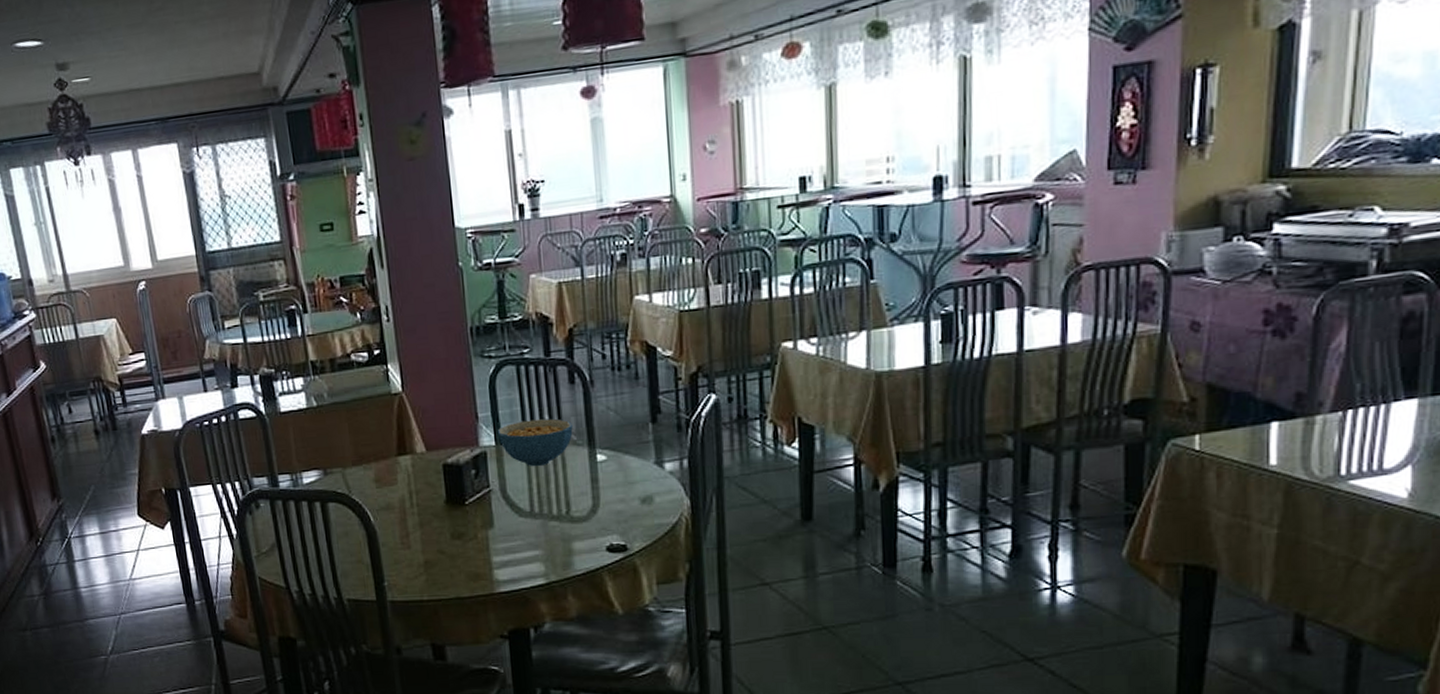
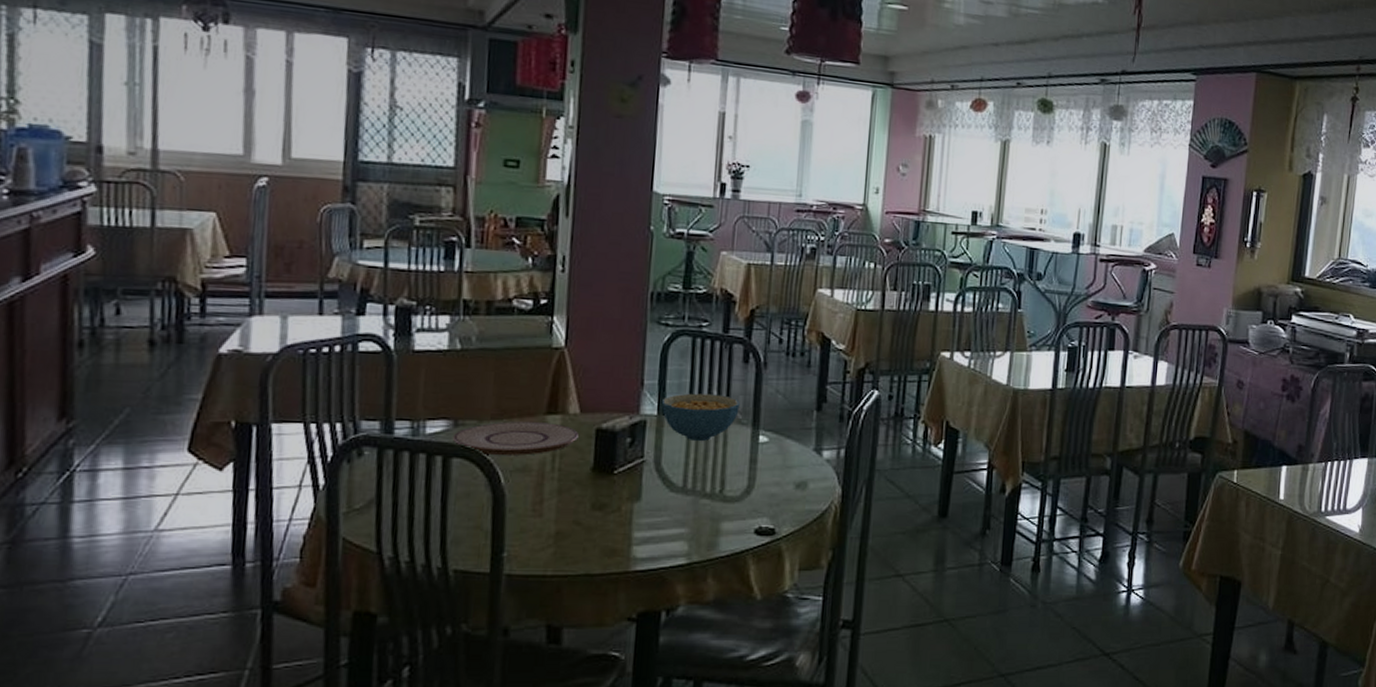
plate: none [324,463,430,497] -> present [452,421,580,456]

